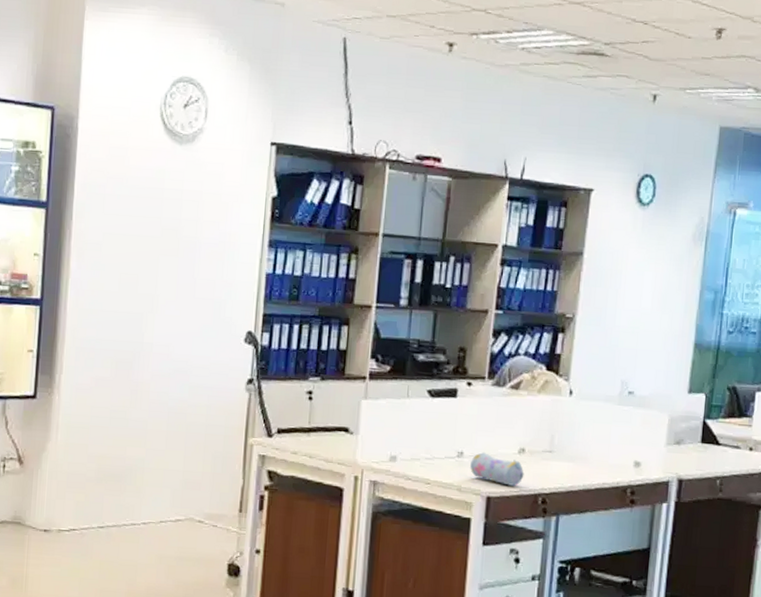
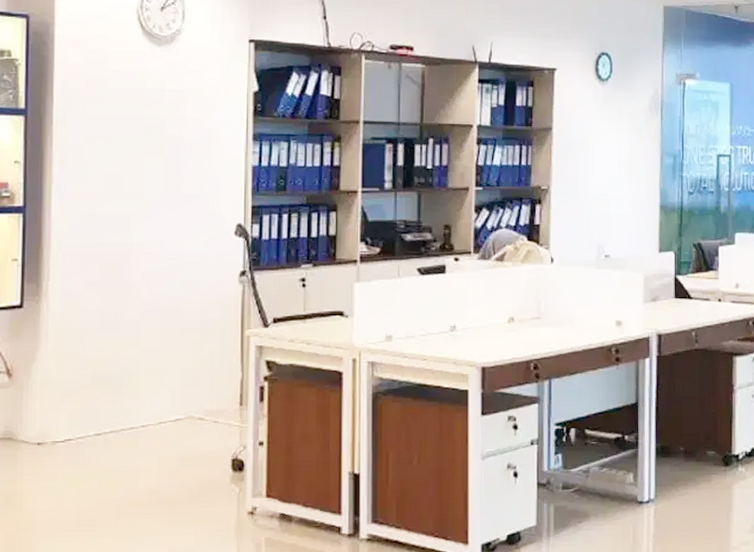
pencil case: present [470,452,524,486] -> none [464,325,515,355]

